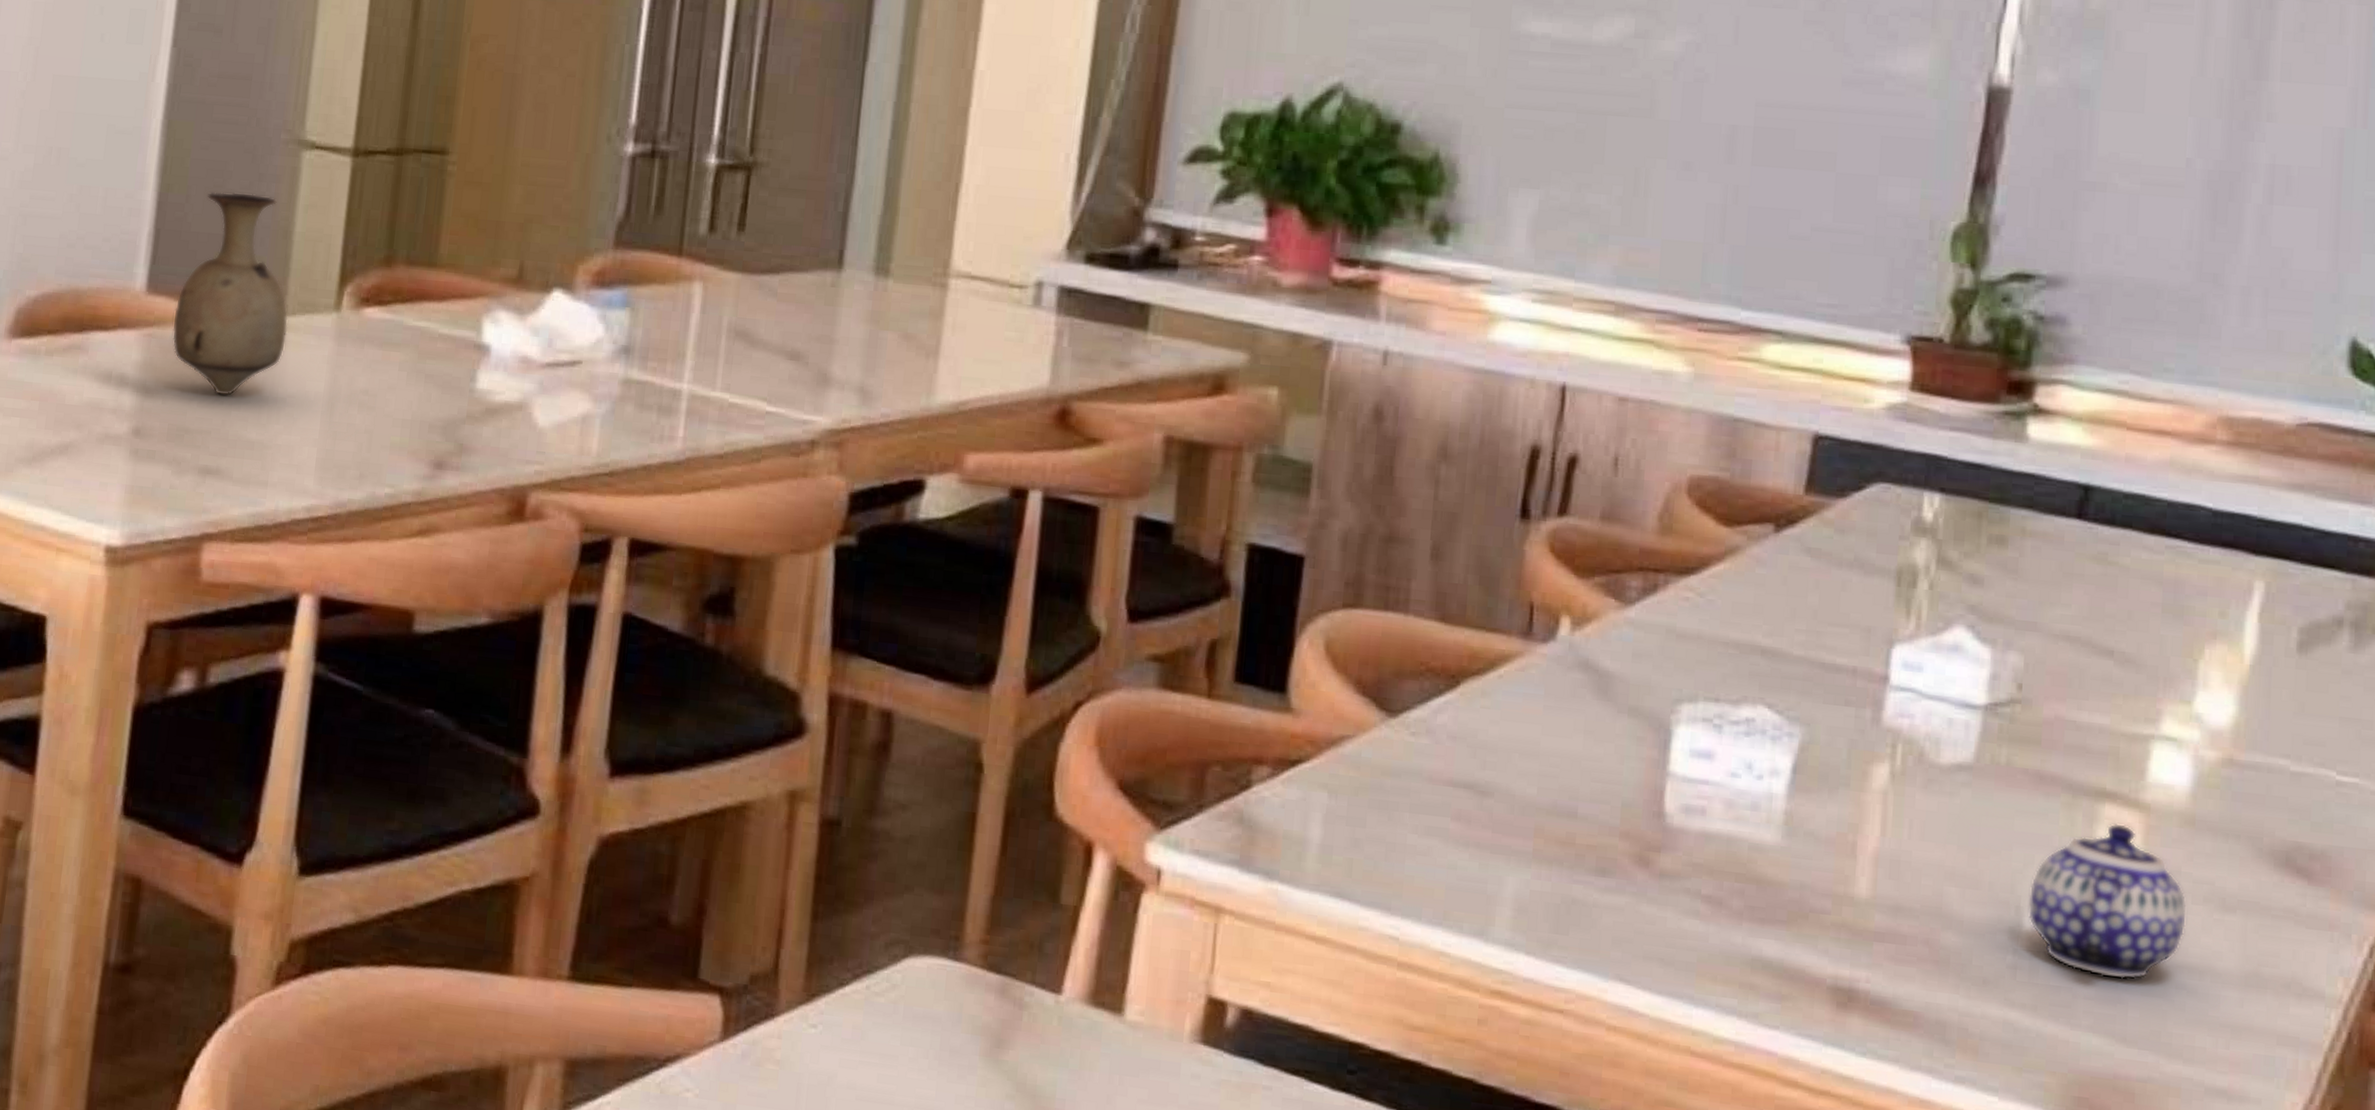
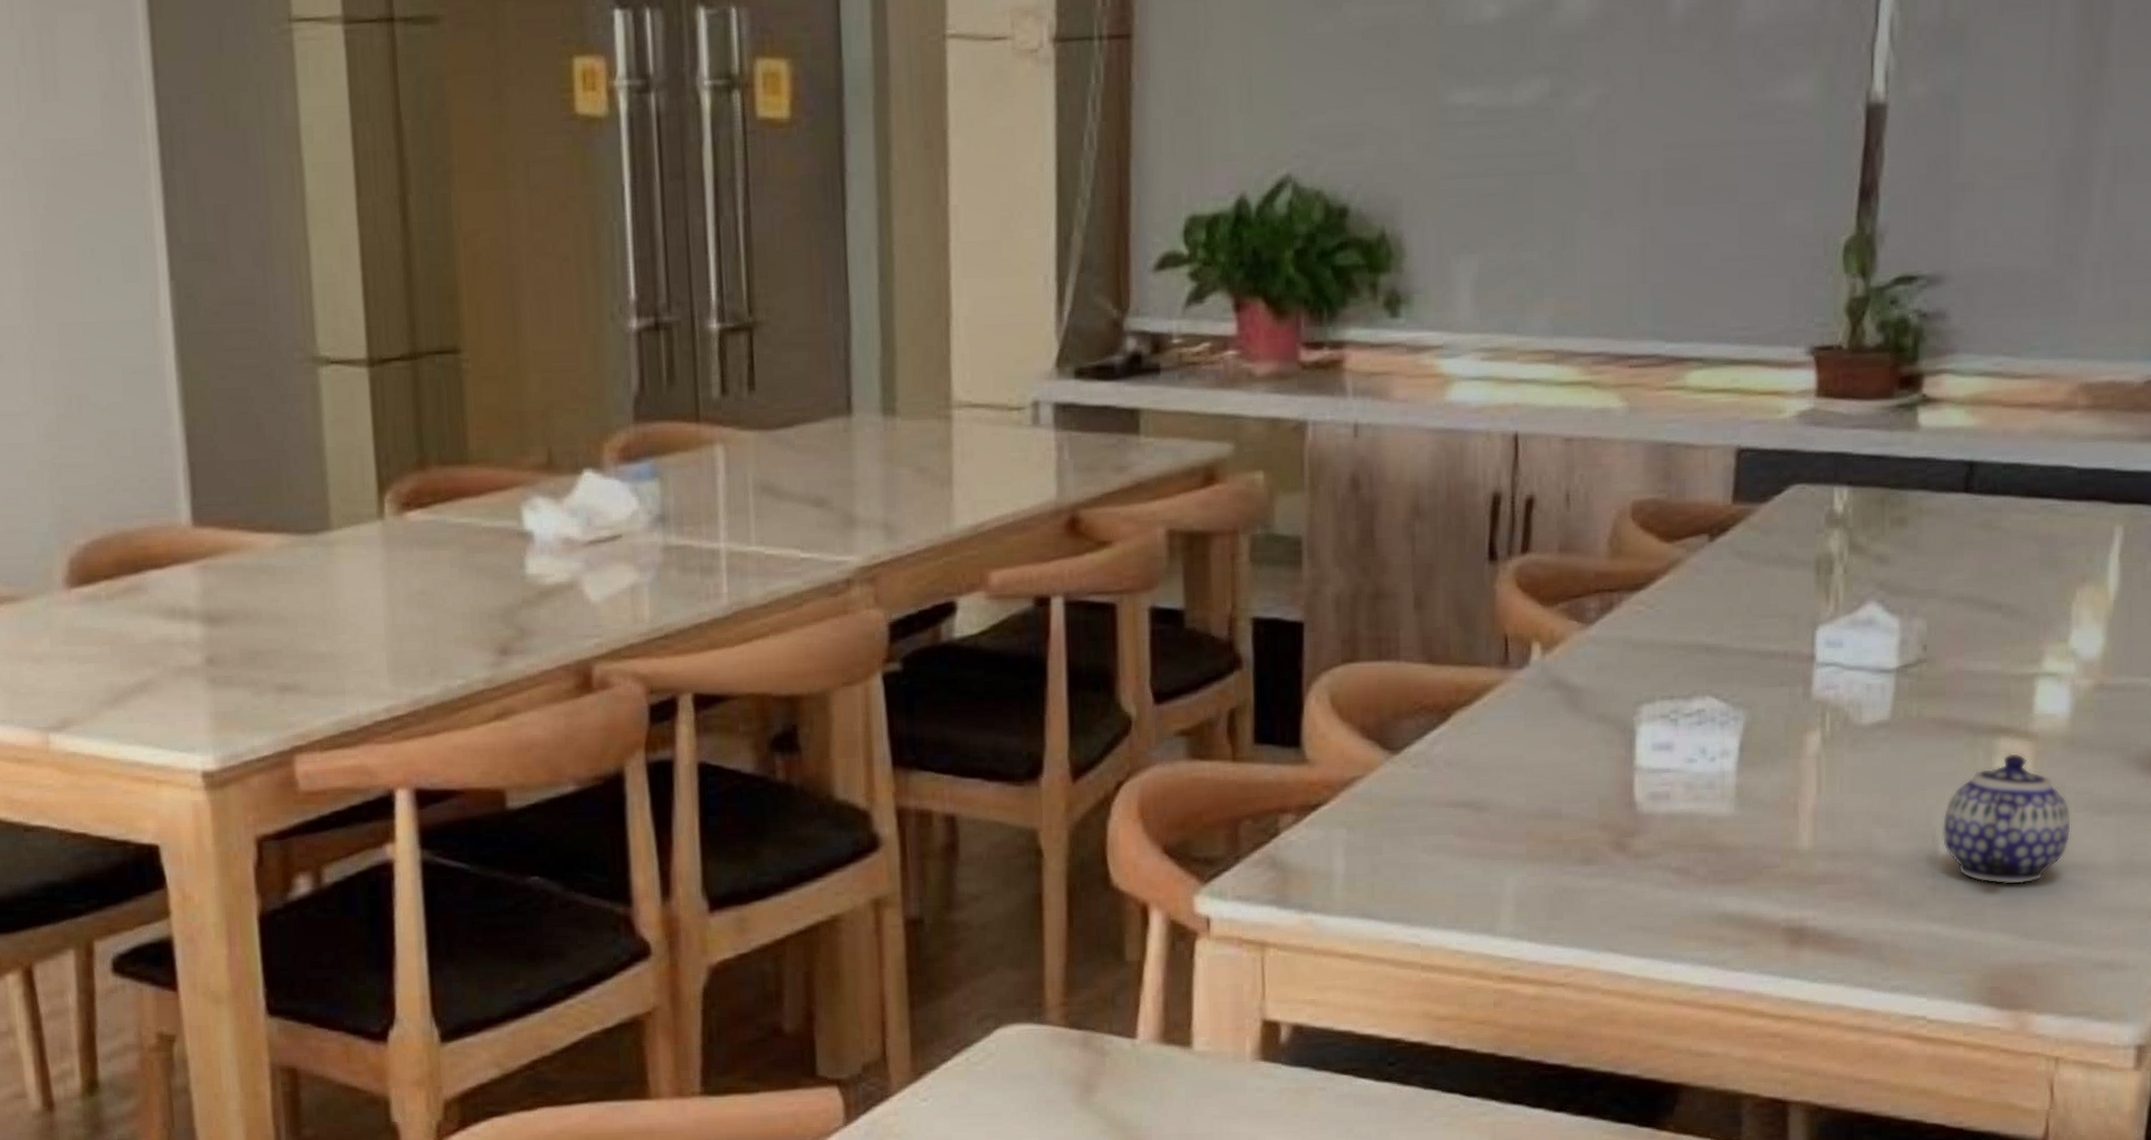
vase: present [172,192,288,396] -> none [223,416,338,614]

